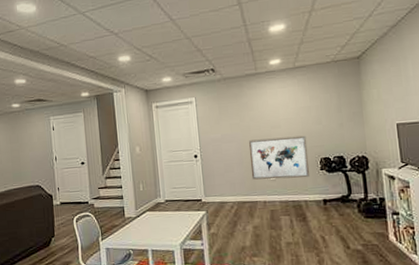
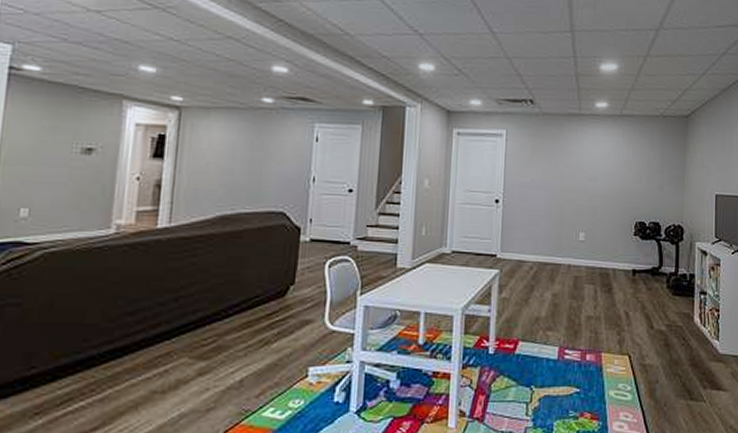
wall art: present [249,135,311,180] -> none [558,191,624,243]

